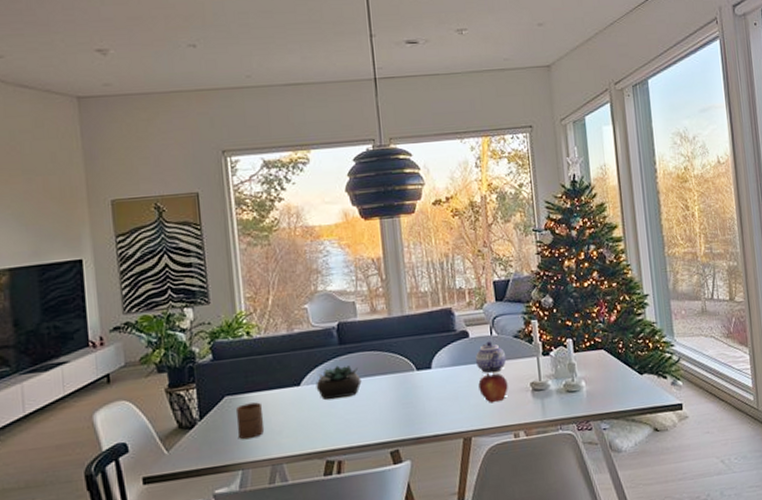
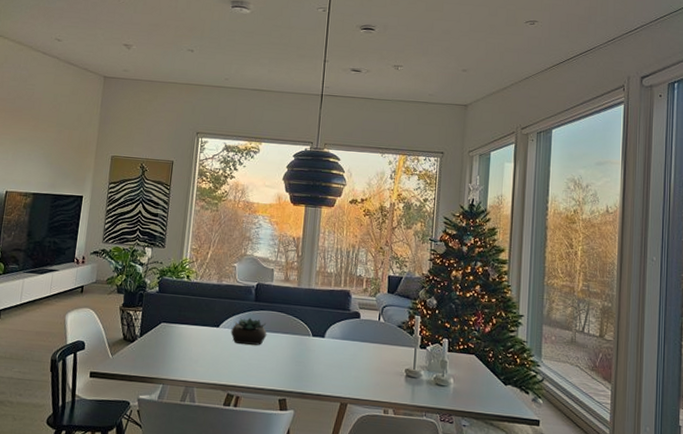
cup: present [235,402,265,440] -> none [164,332,188,361]
teapot: present [476,341,506,373] -> none [362,325,388,353]
fruit: present [478,372,508,403] -> none [361,352,386,379]

